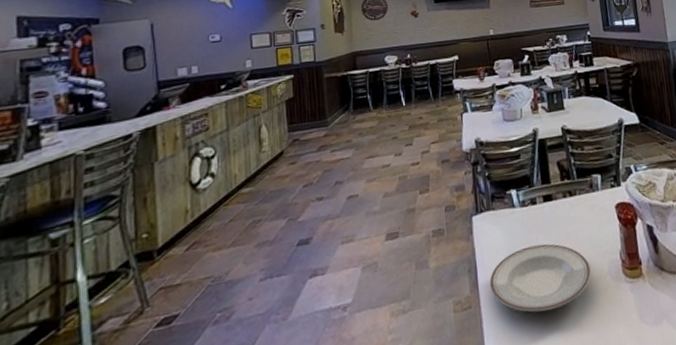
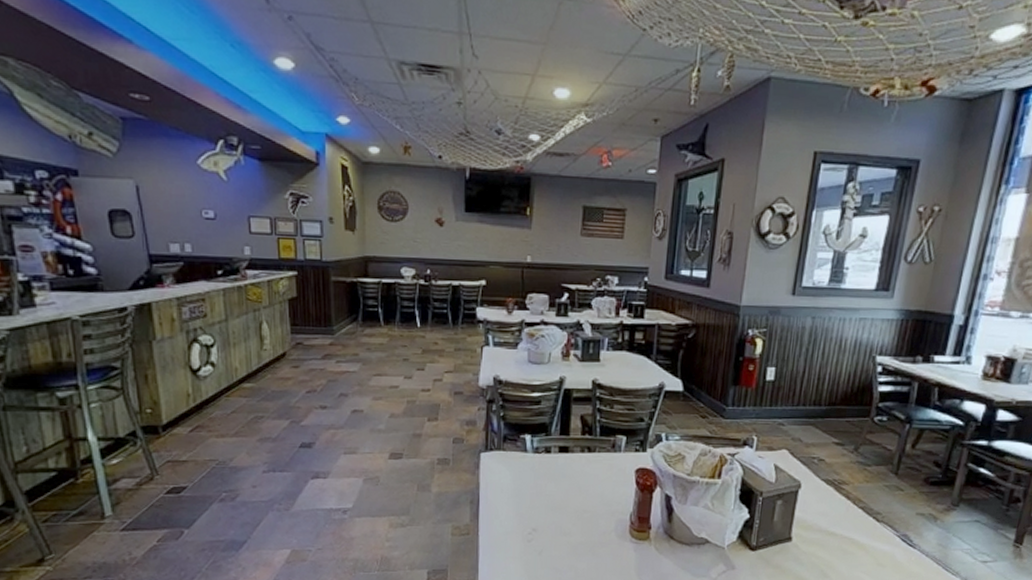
plate: present [489,244,591,313] -> none [490,491,596,552]

